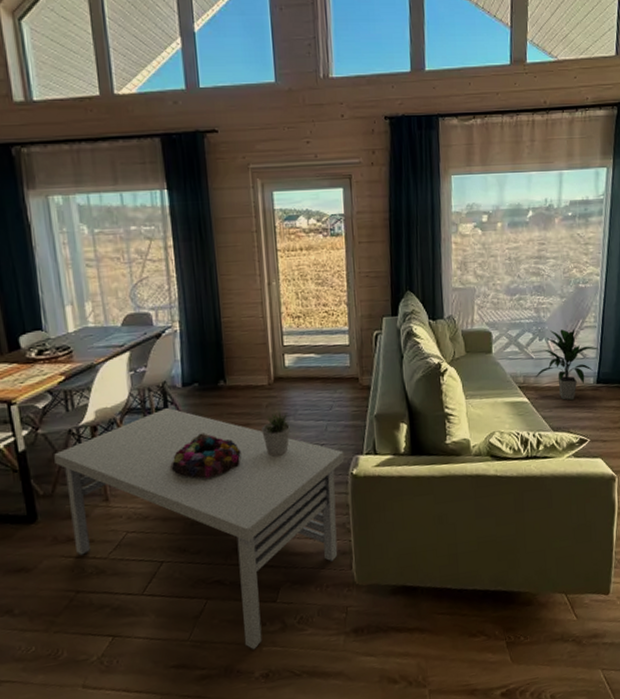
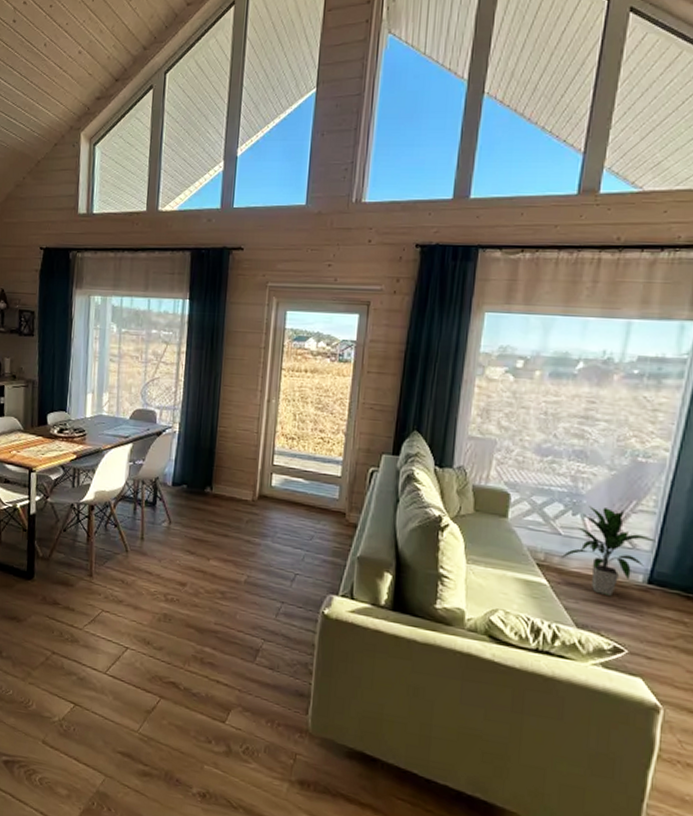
coffee table: present [54,407,345,650] -> none [56,502,318,764]
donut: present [169,433,241,479] -> none [148,533,215,580]
potted plant: present [262,411,291,457] -> none [238,529,268,575]

